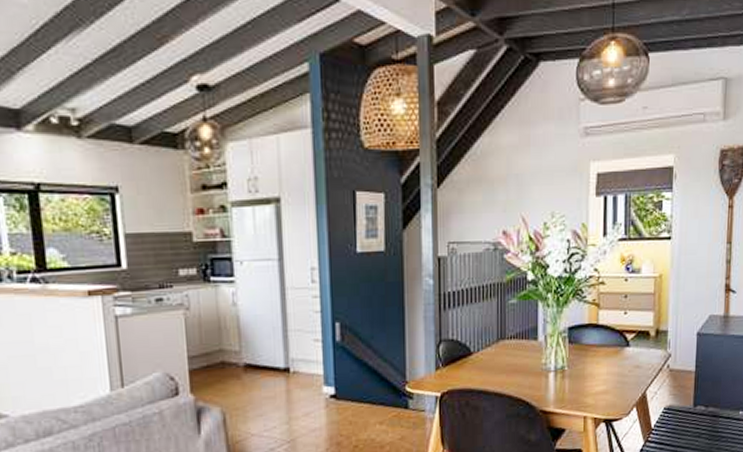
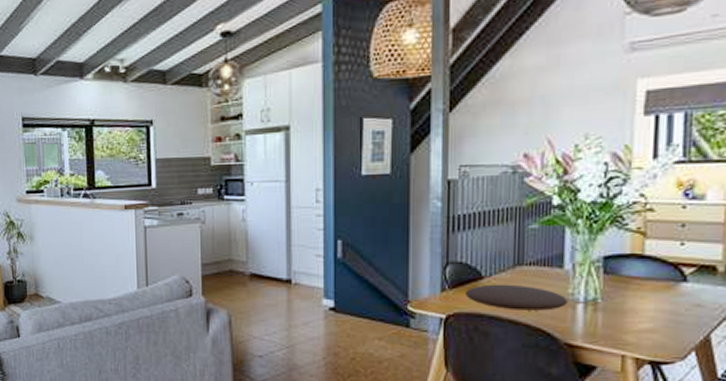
placemat: none [456,358,542,383] -> present [464,284,568,311]

